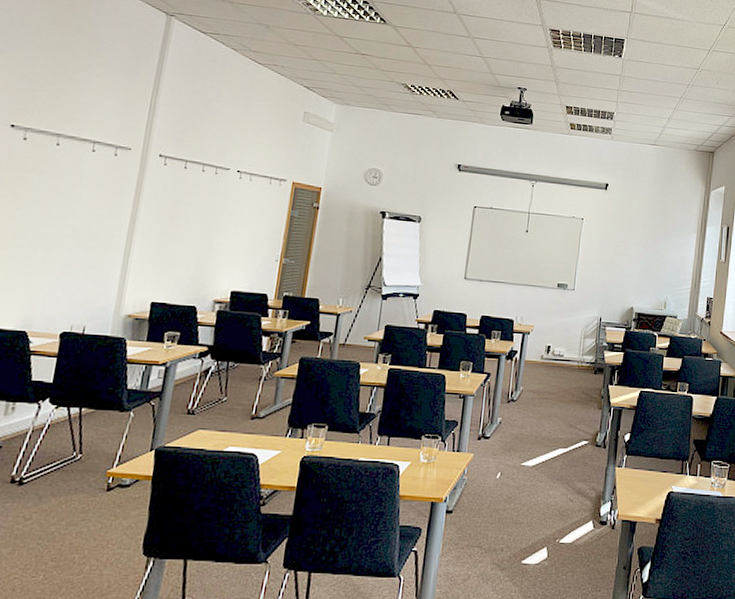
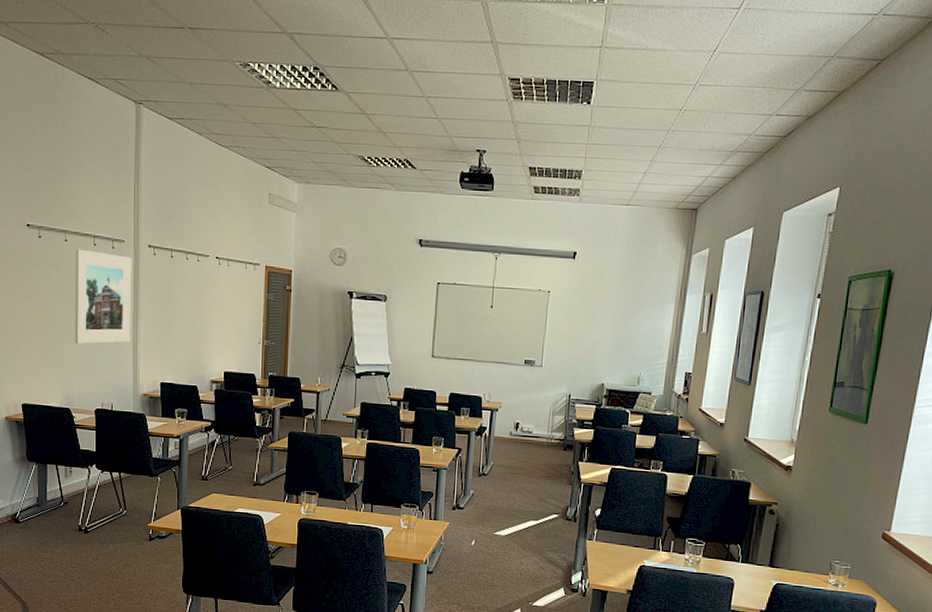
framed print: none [48,154,137,258] -> present [75,249,132,344]

